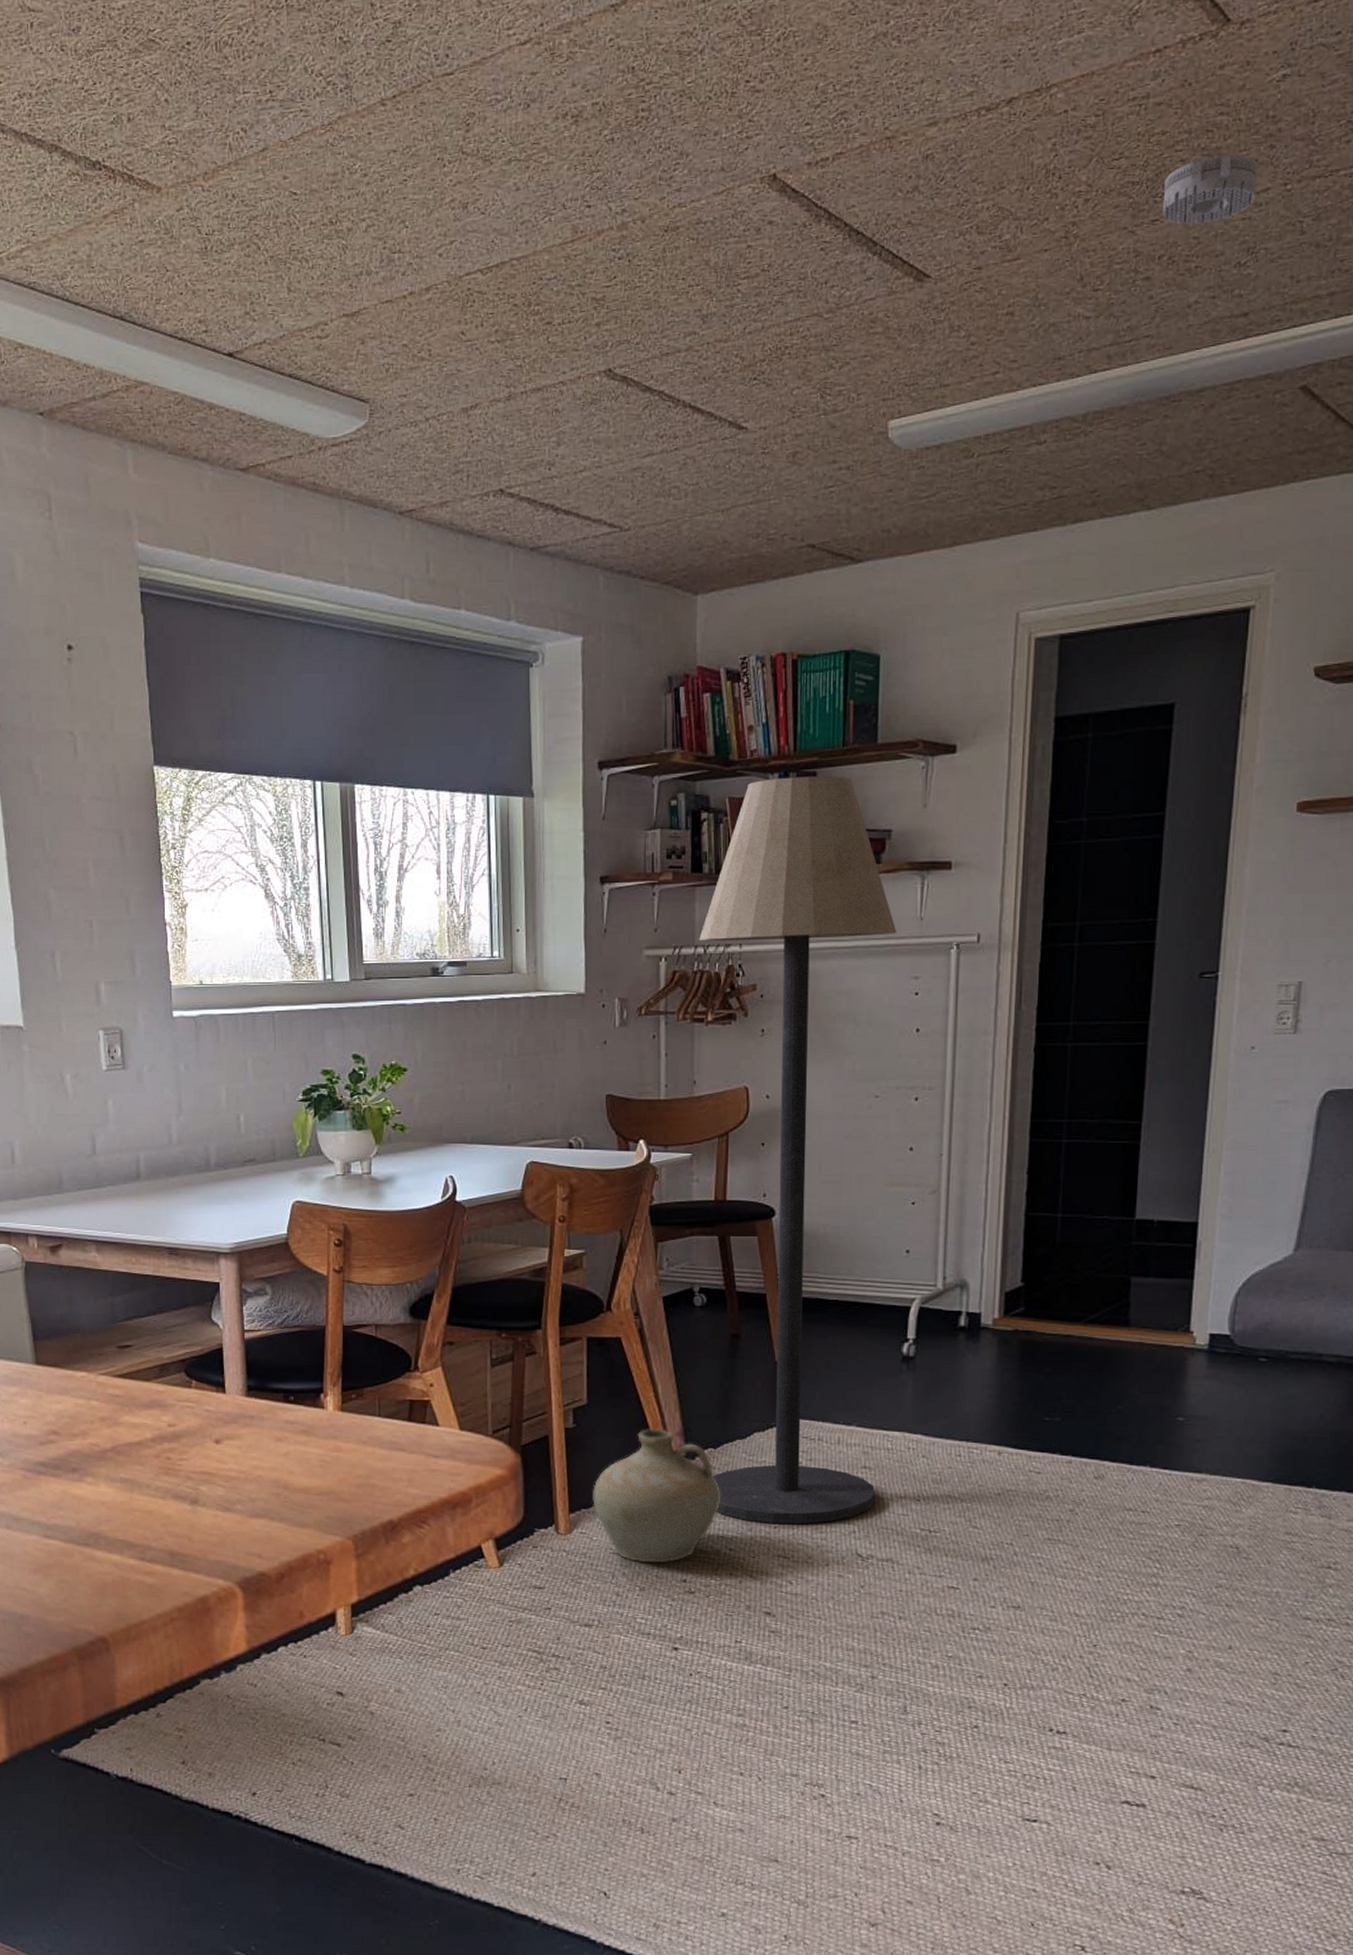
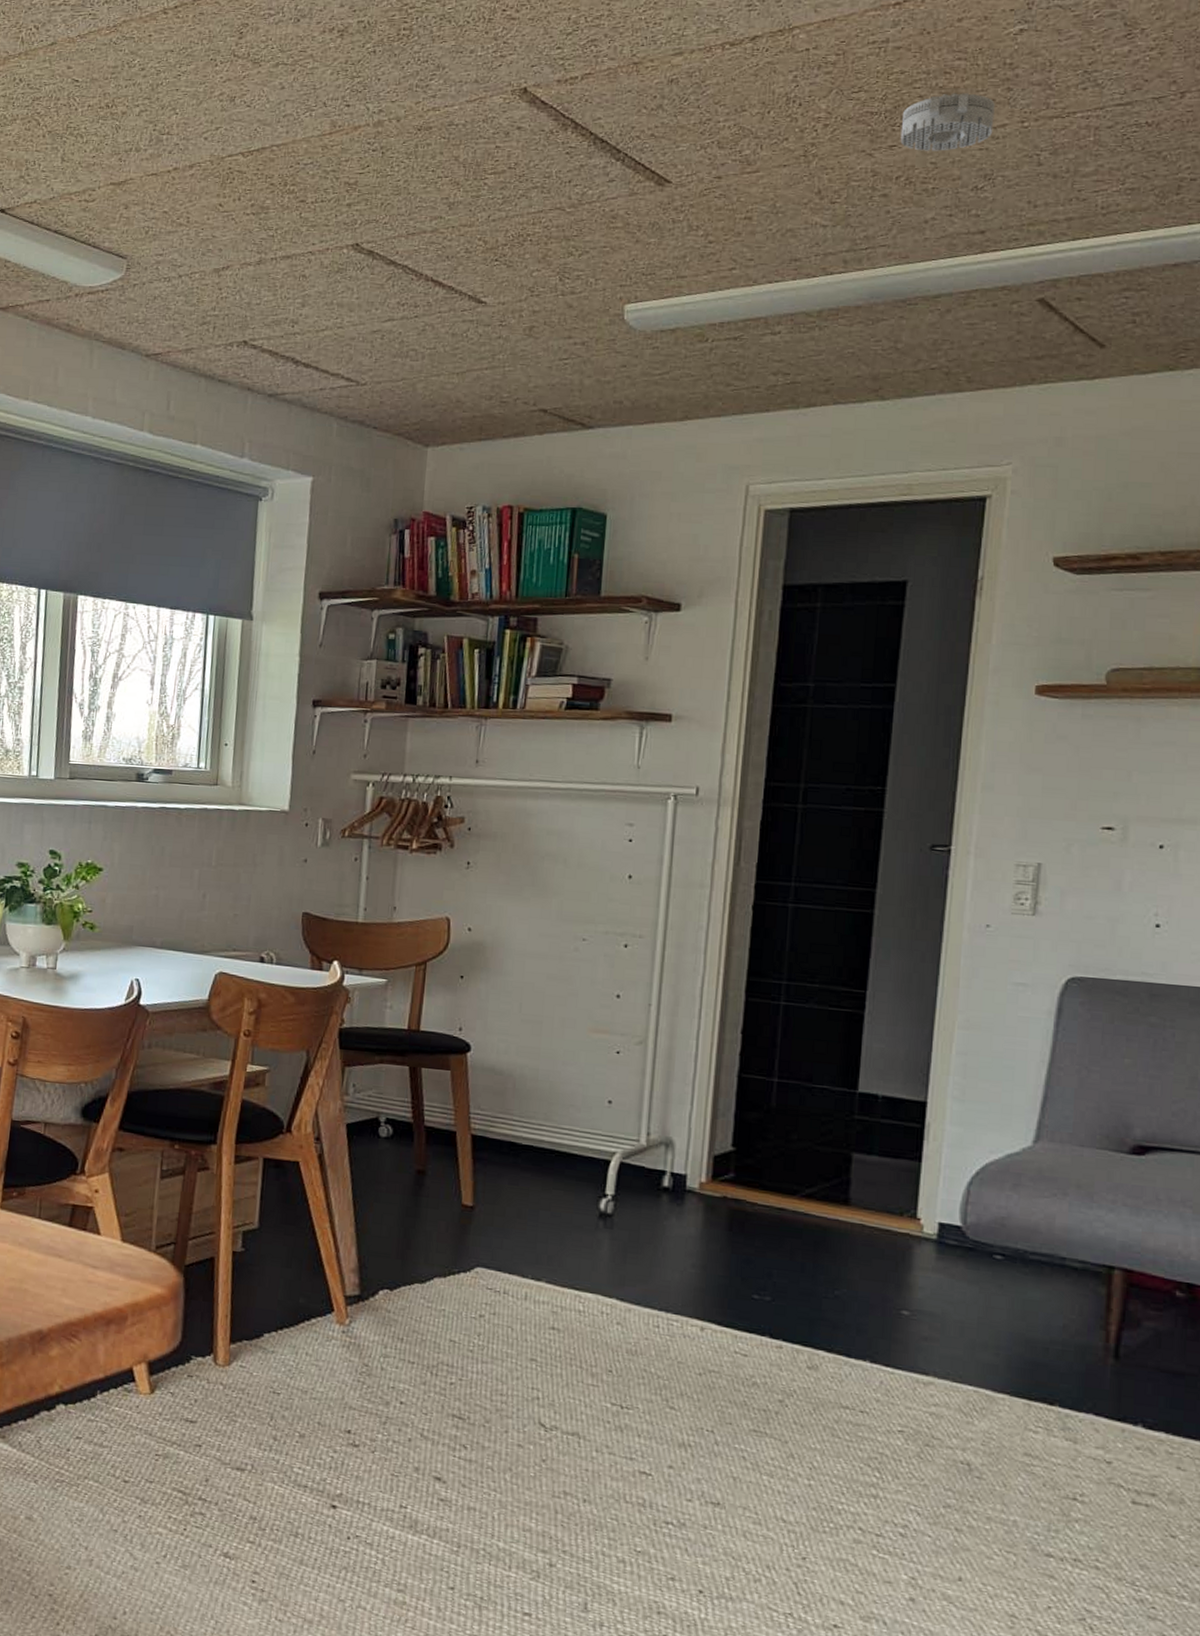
ceramic jug: present [593,1428,721,1564] -> none [255,1261,395,1410]
floor lamp: present [699,776,897,1524] -> none [387,621,613,1385]

